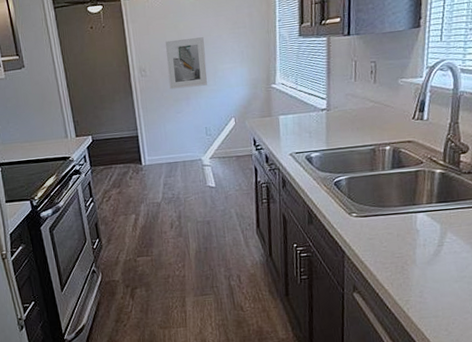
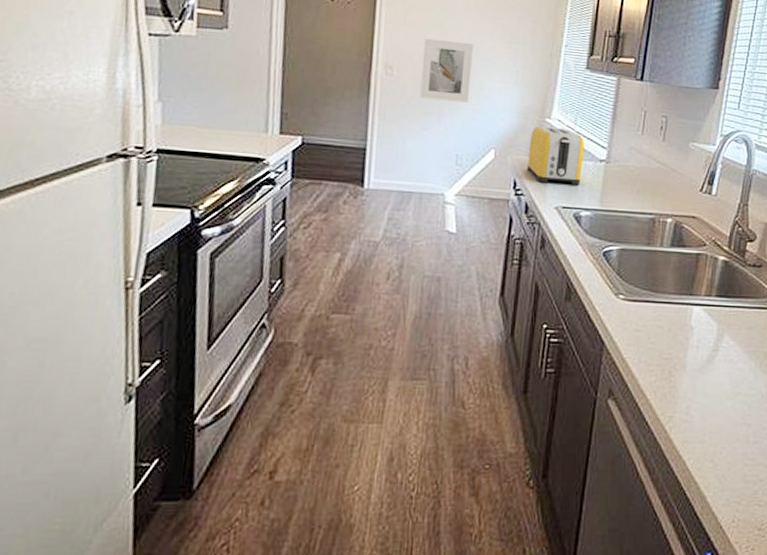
toaster: none [261,89,308,137] -> present [527,125,585,185]

